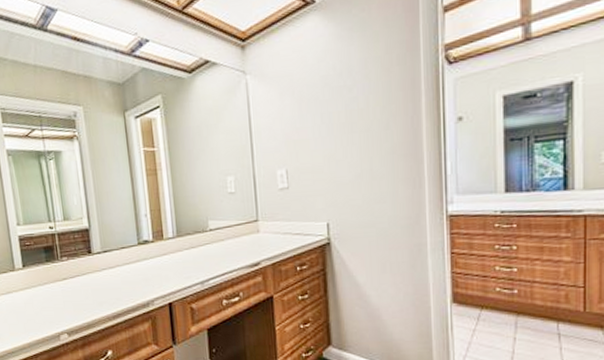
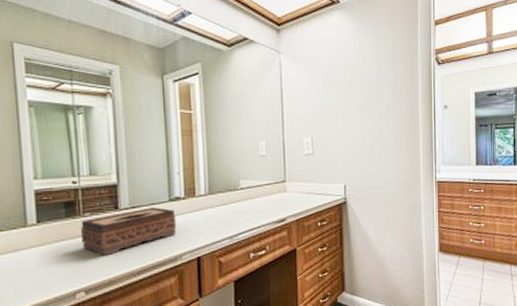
tissue box: none [59,251,147,300] -> present [80,207,177,256]

